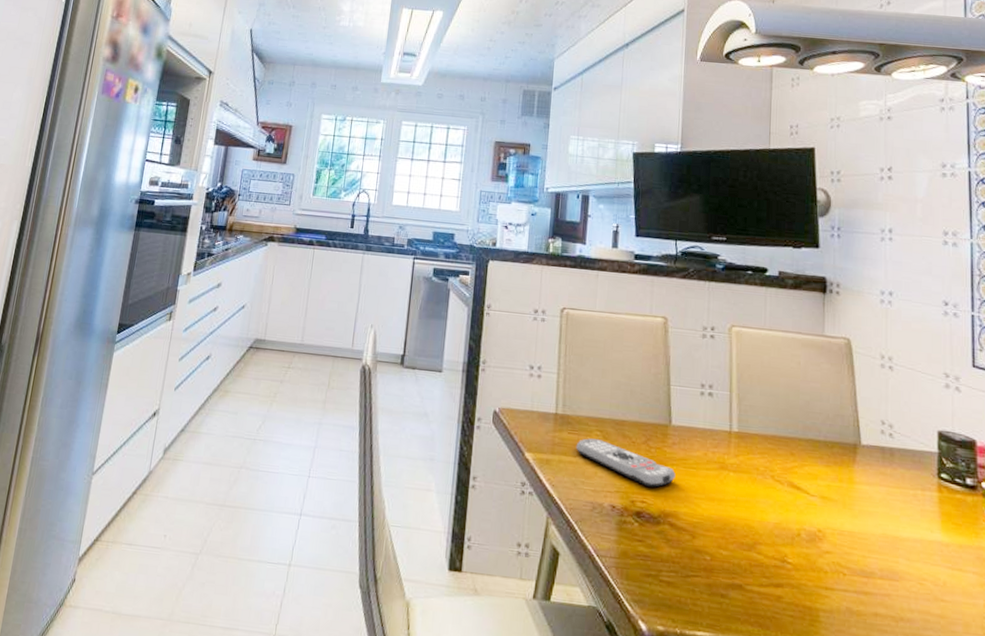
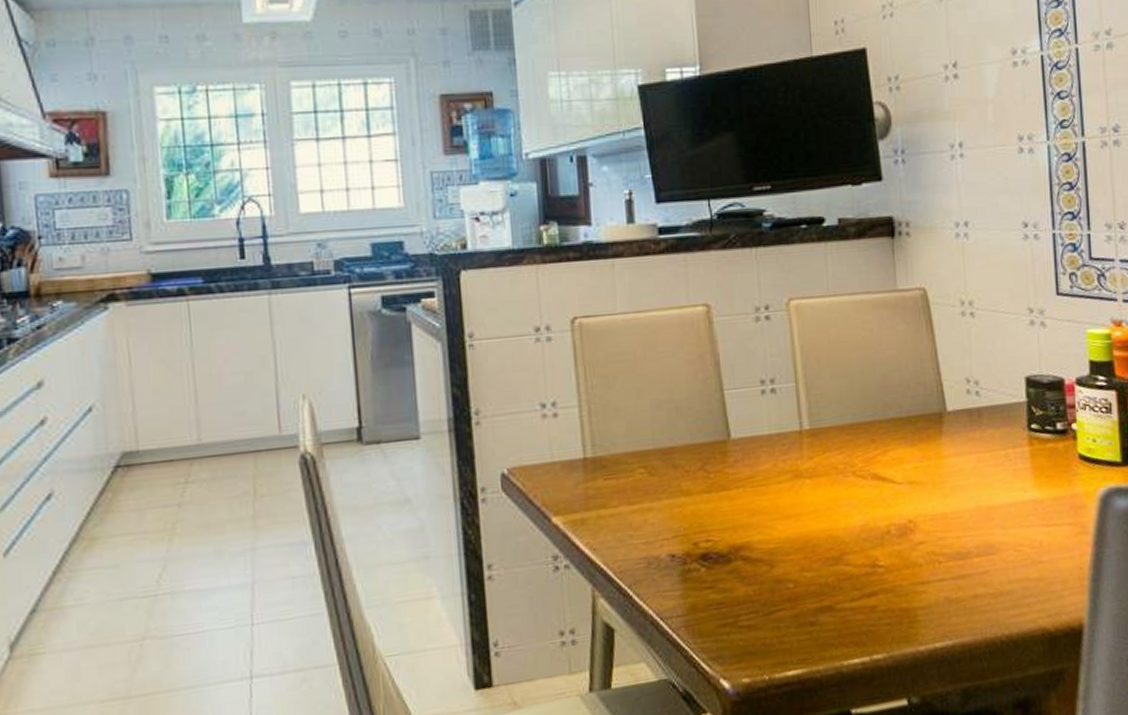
remote control: present [575,438,676,487] -> none [616,478,743,521]

